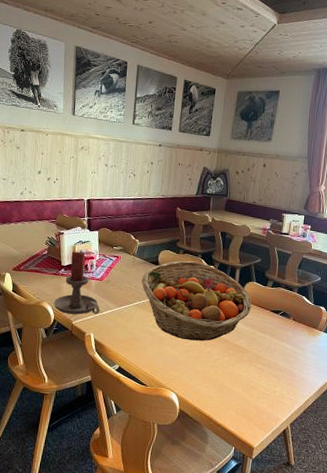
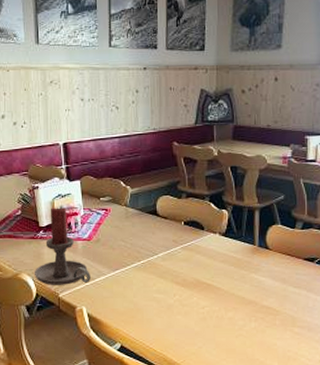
fruit basket: present [141,260,252,341] -> none [138,206,279,305]

